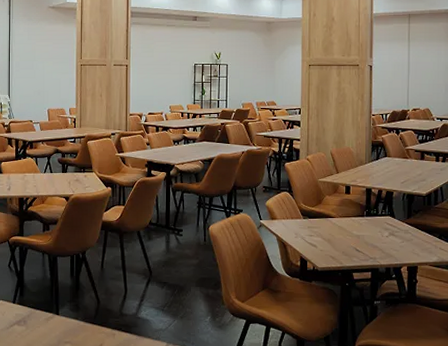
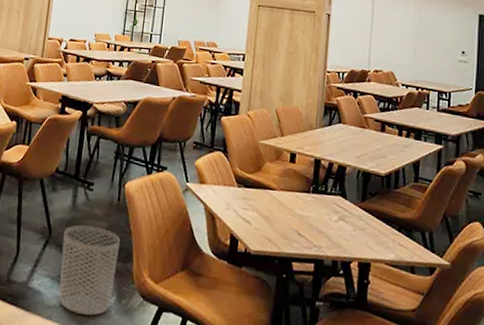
waste bin: none [162,263,209,333] -> present [58,225,120,316]

